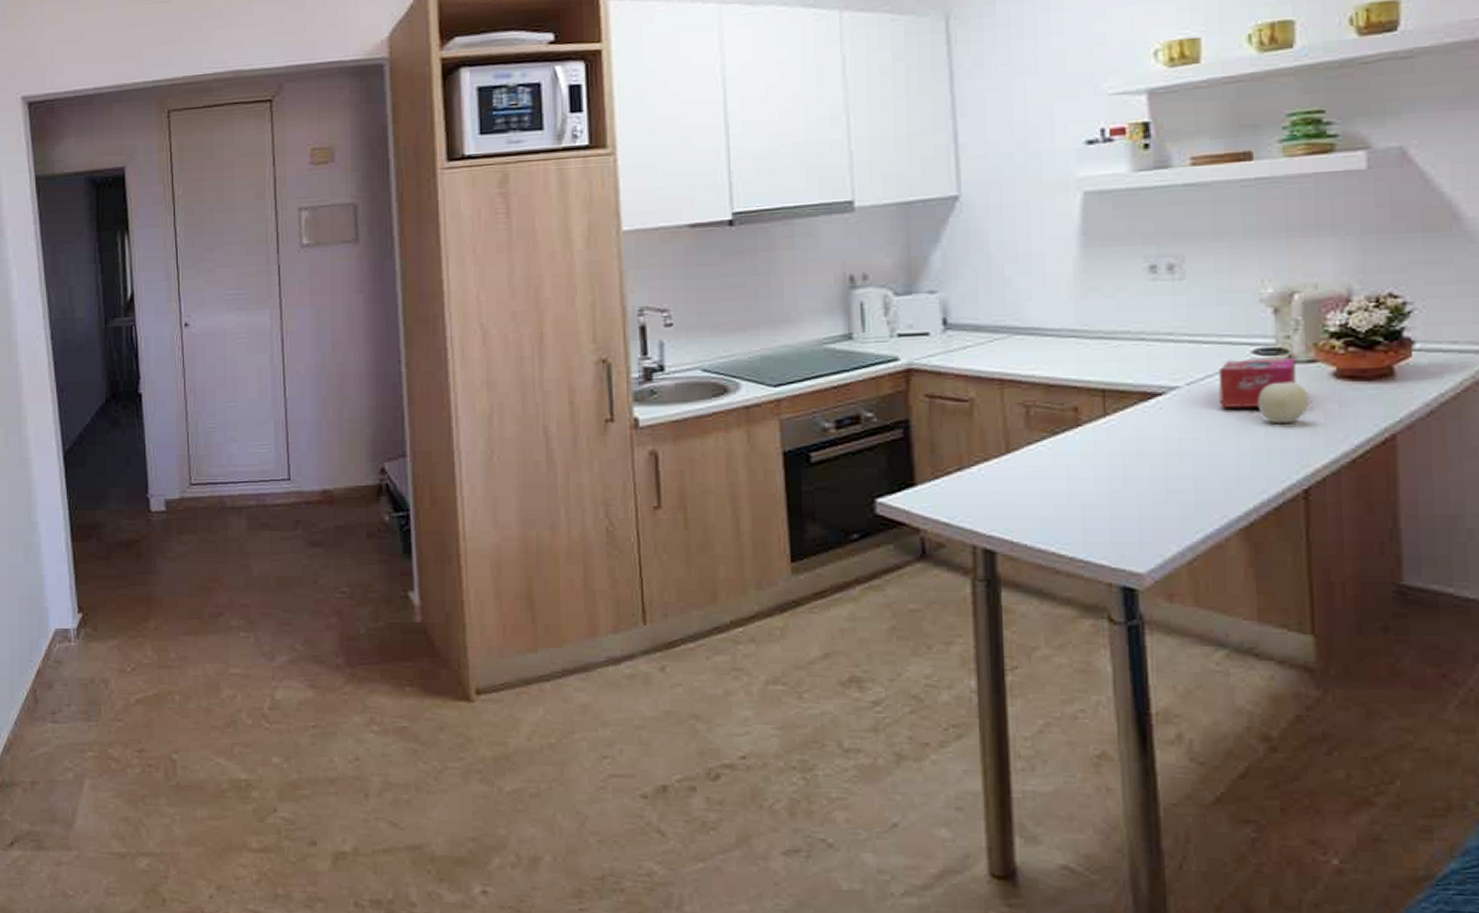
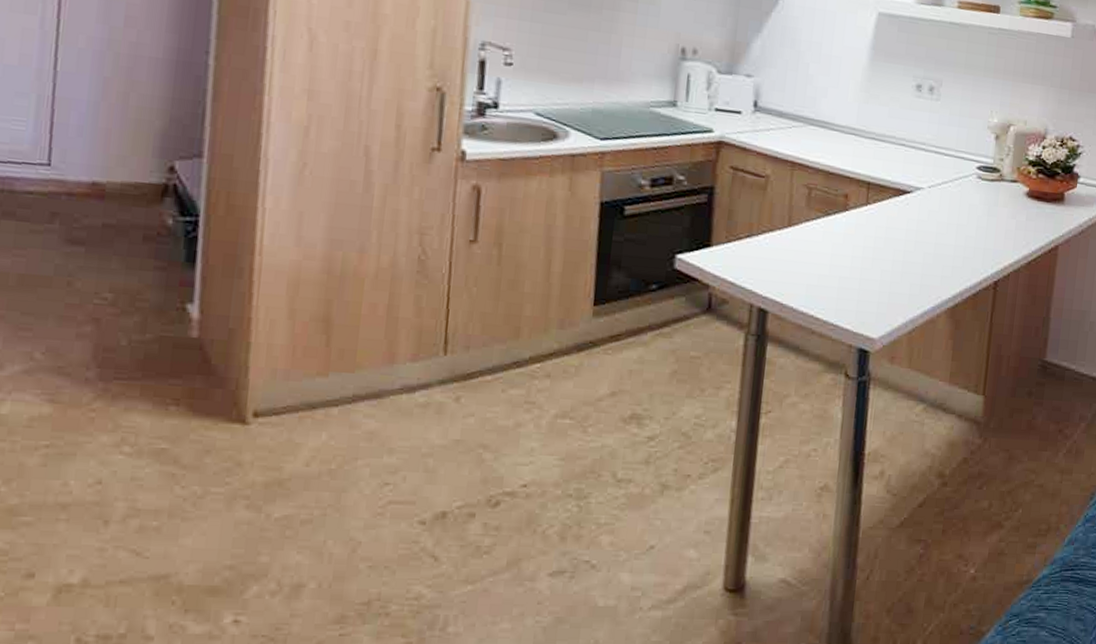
tissue box: present [1218,358,1296,408] -> none [948,172,1004,212]
fruit: present [1258,381,1310,423] -> none [974,194,1009,228]

